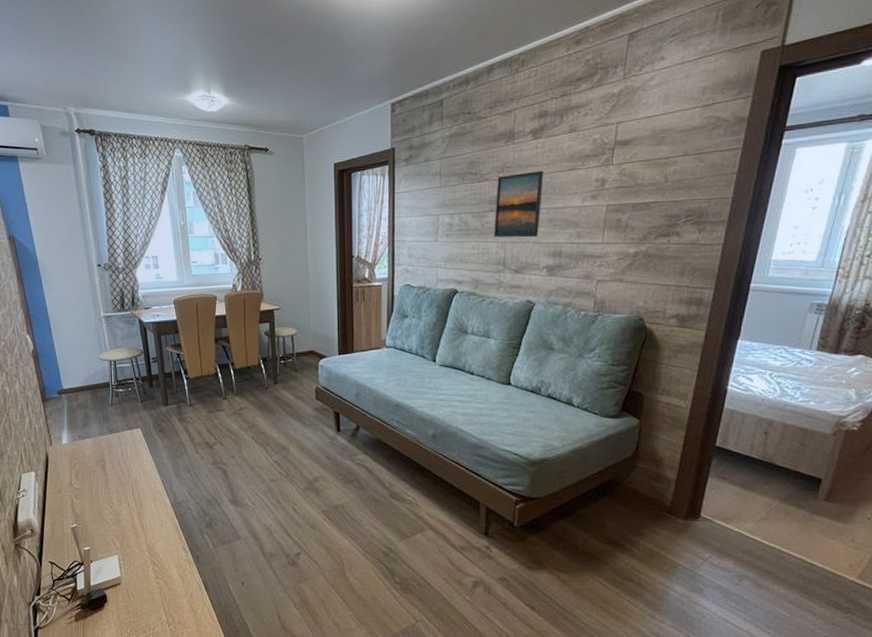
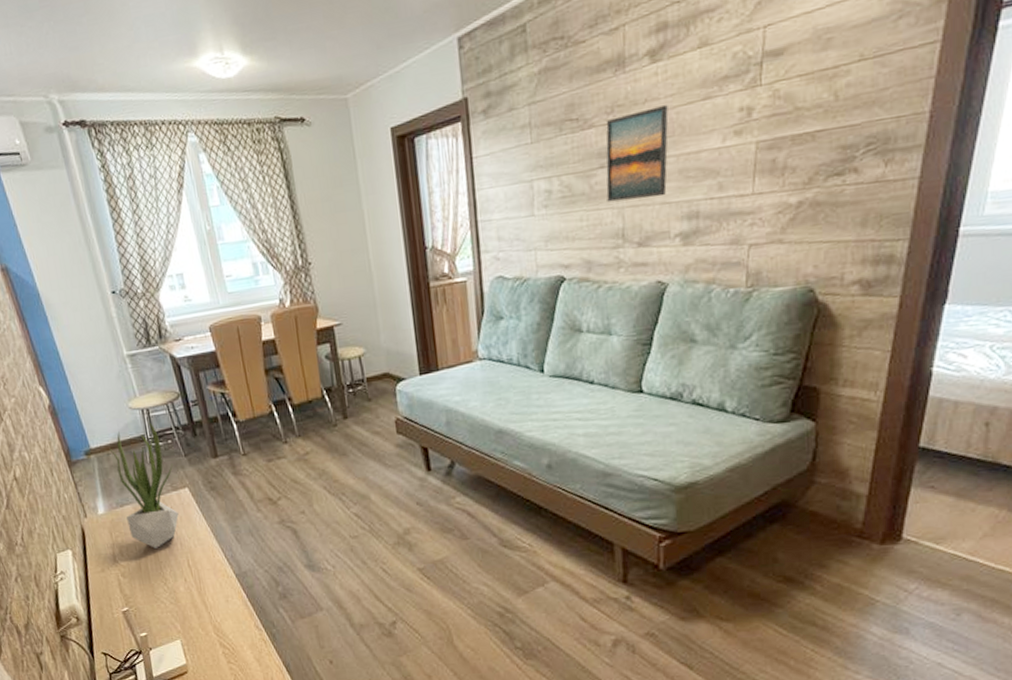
potted plant: none [79,372,130,476] -> present [109,422,179,548]

